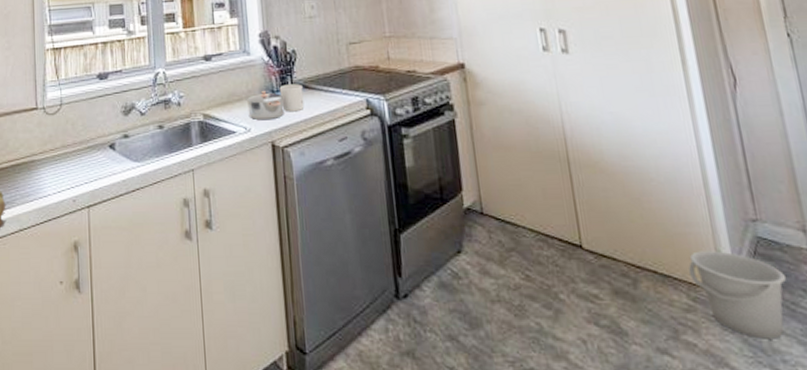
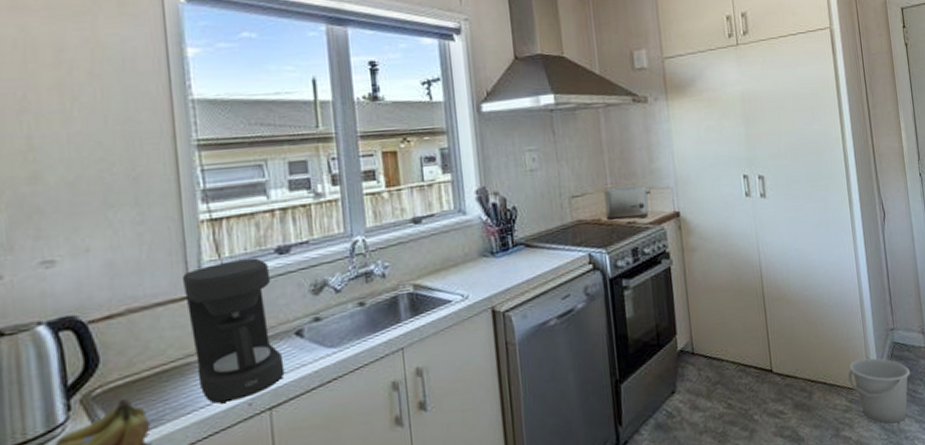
coffee maker: none [33,81,100,197] -> present [183,258,285,403]
cooking pot: present [246,90,284,121] -> none [462,252,505,286]
mug: present [279,84,305,112] -> none [499,242,526,274]
toaster: none [381,34,432,69] -> present [603,184,650,221]

